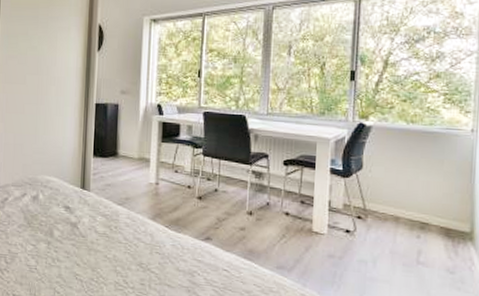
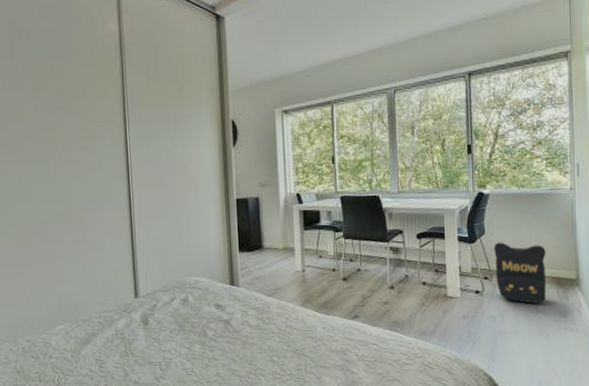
backpack: none [371,180,435,254] -> present [494,242,546,304]

